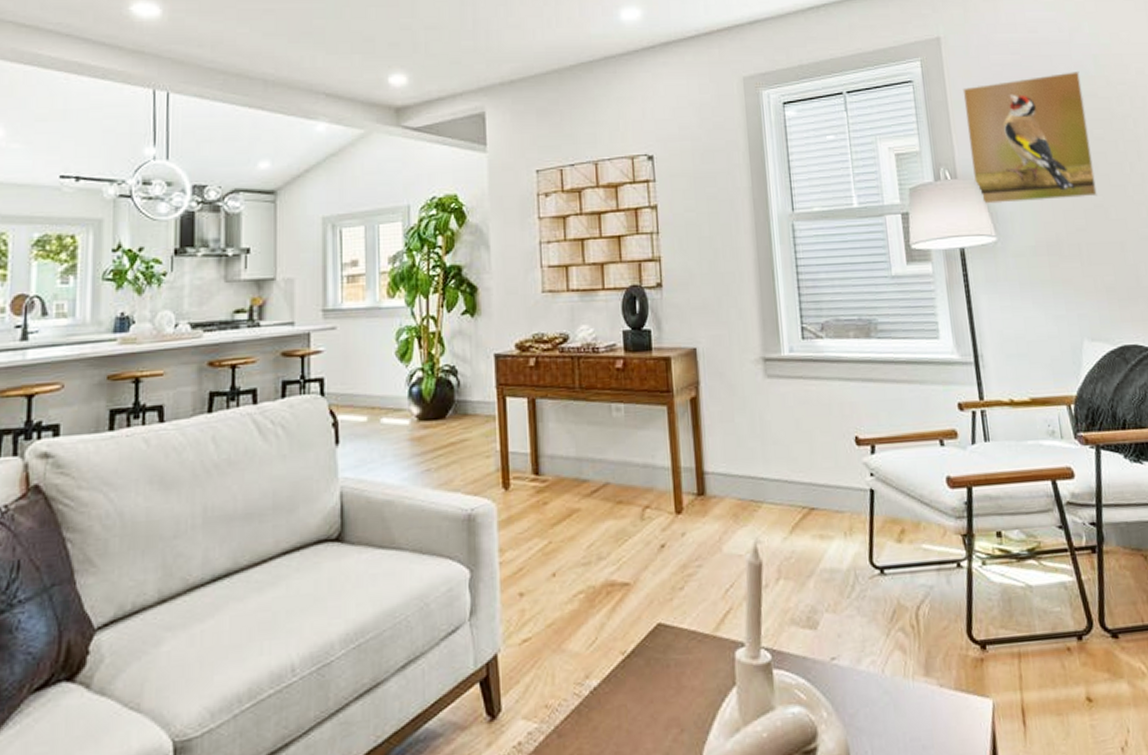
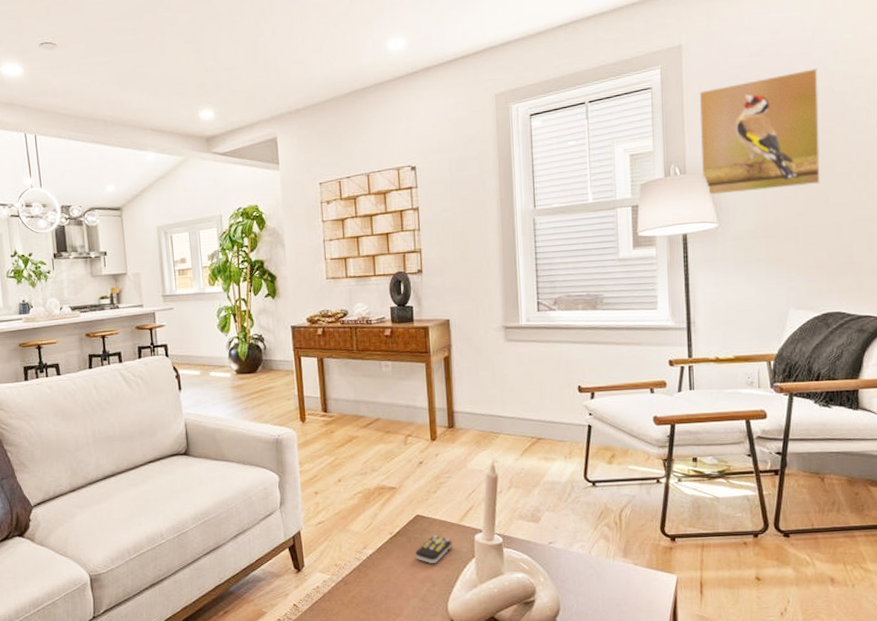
remote control: none [655,653,706,699] -> present [414,535,452,564]

